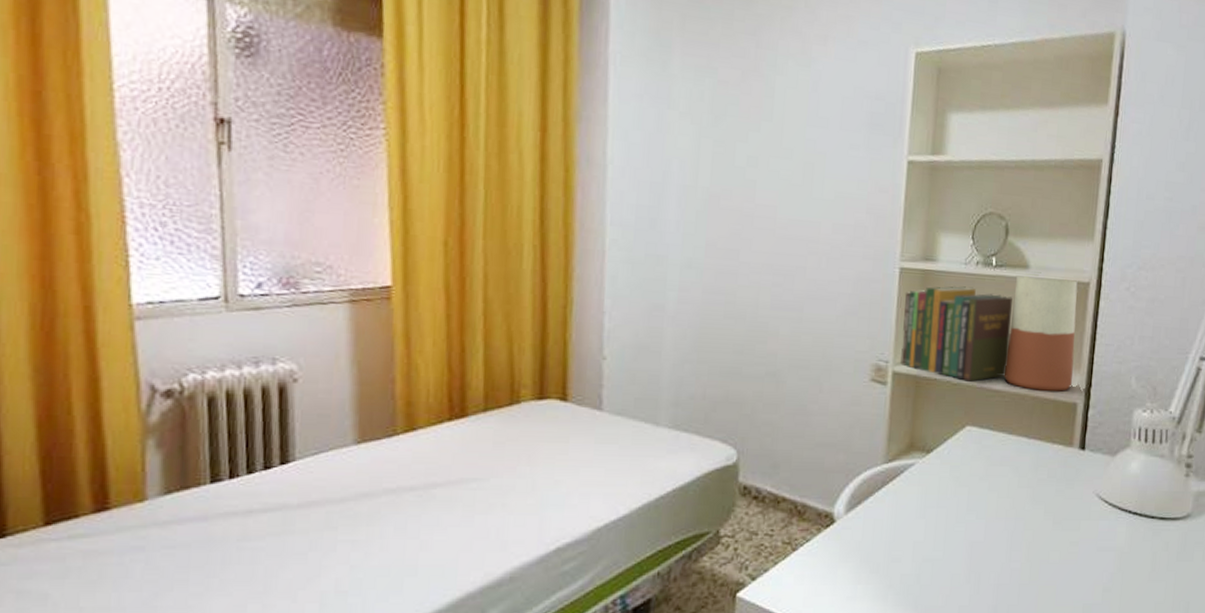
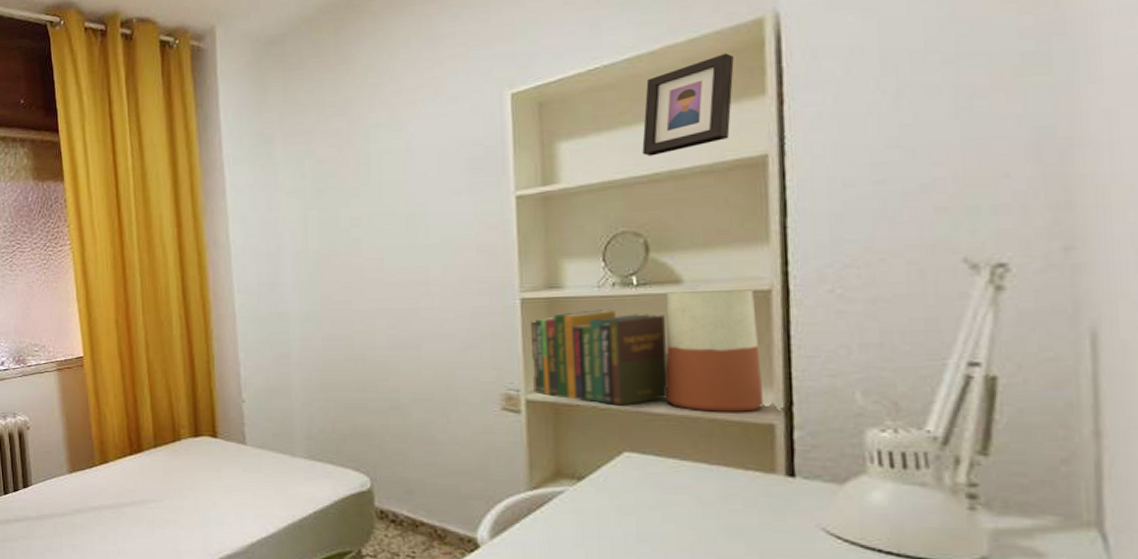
picture frame: none [1014,58,1091,144] -> present [642,53,734,156]

